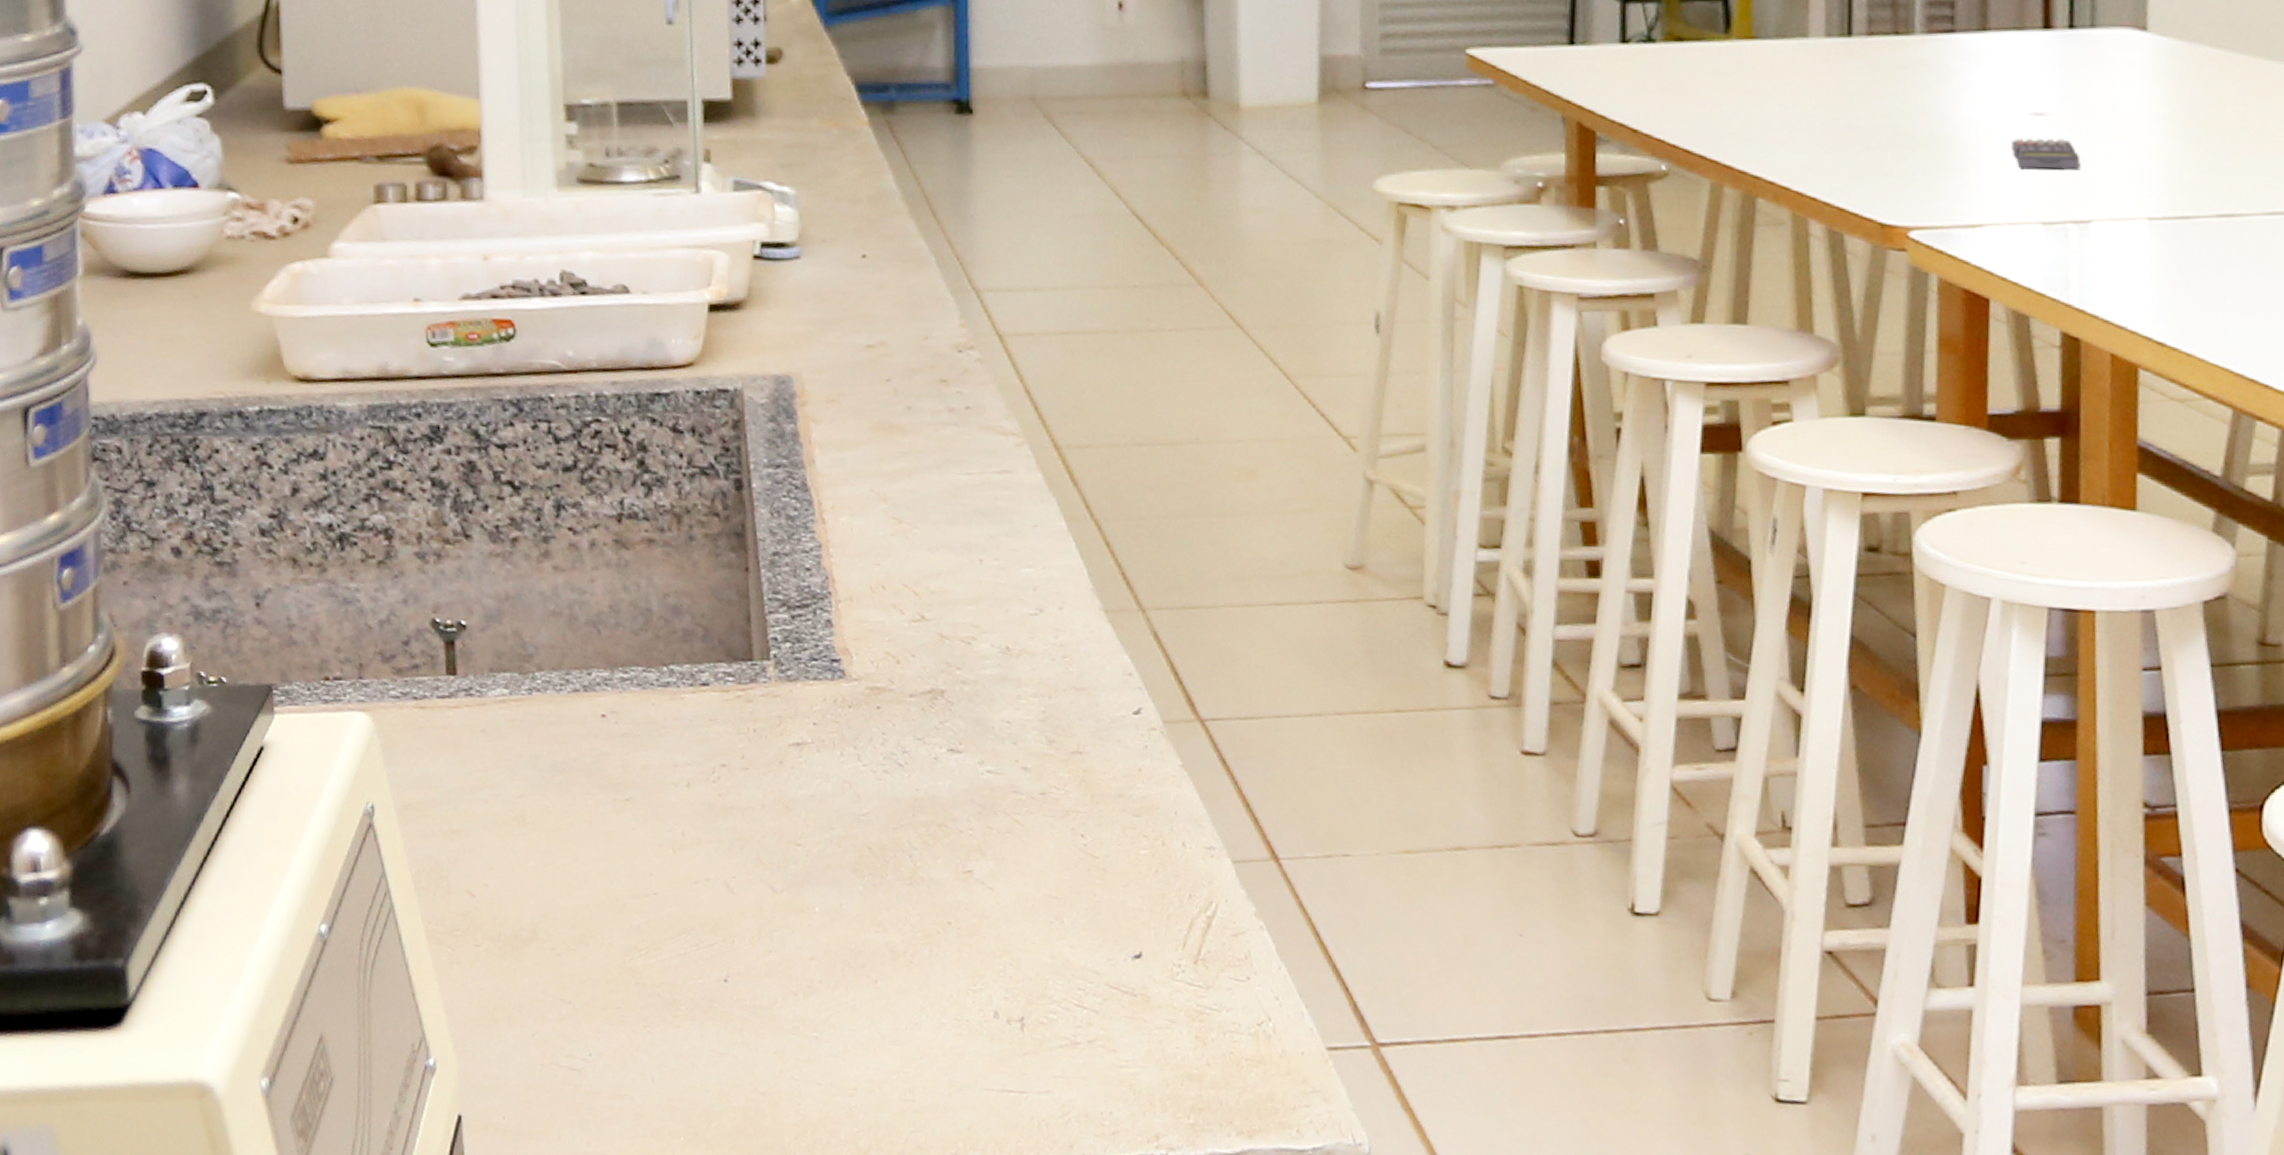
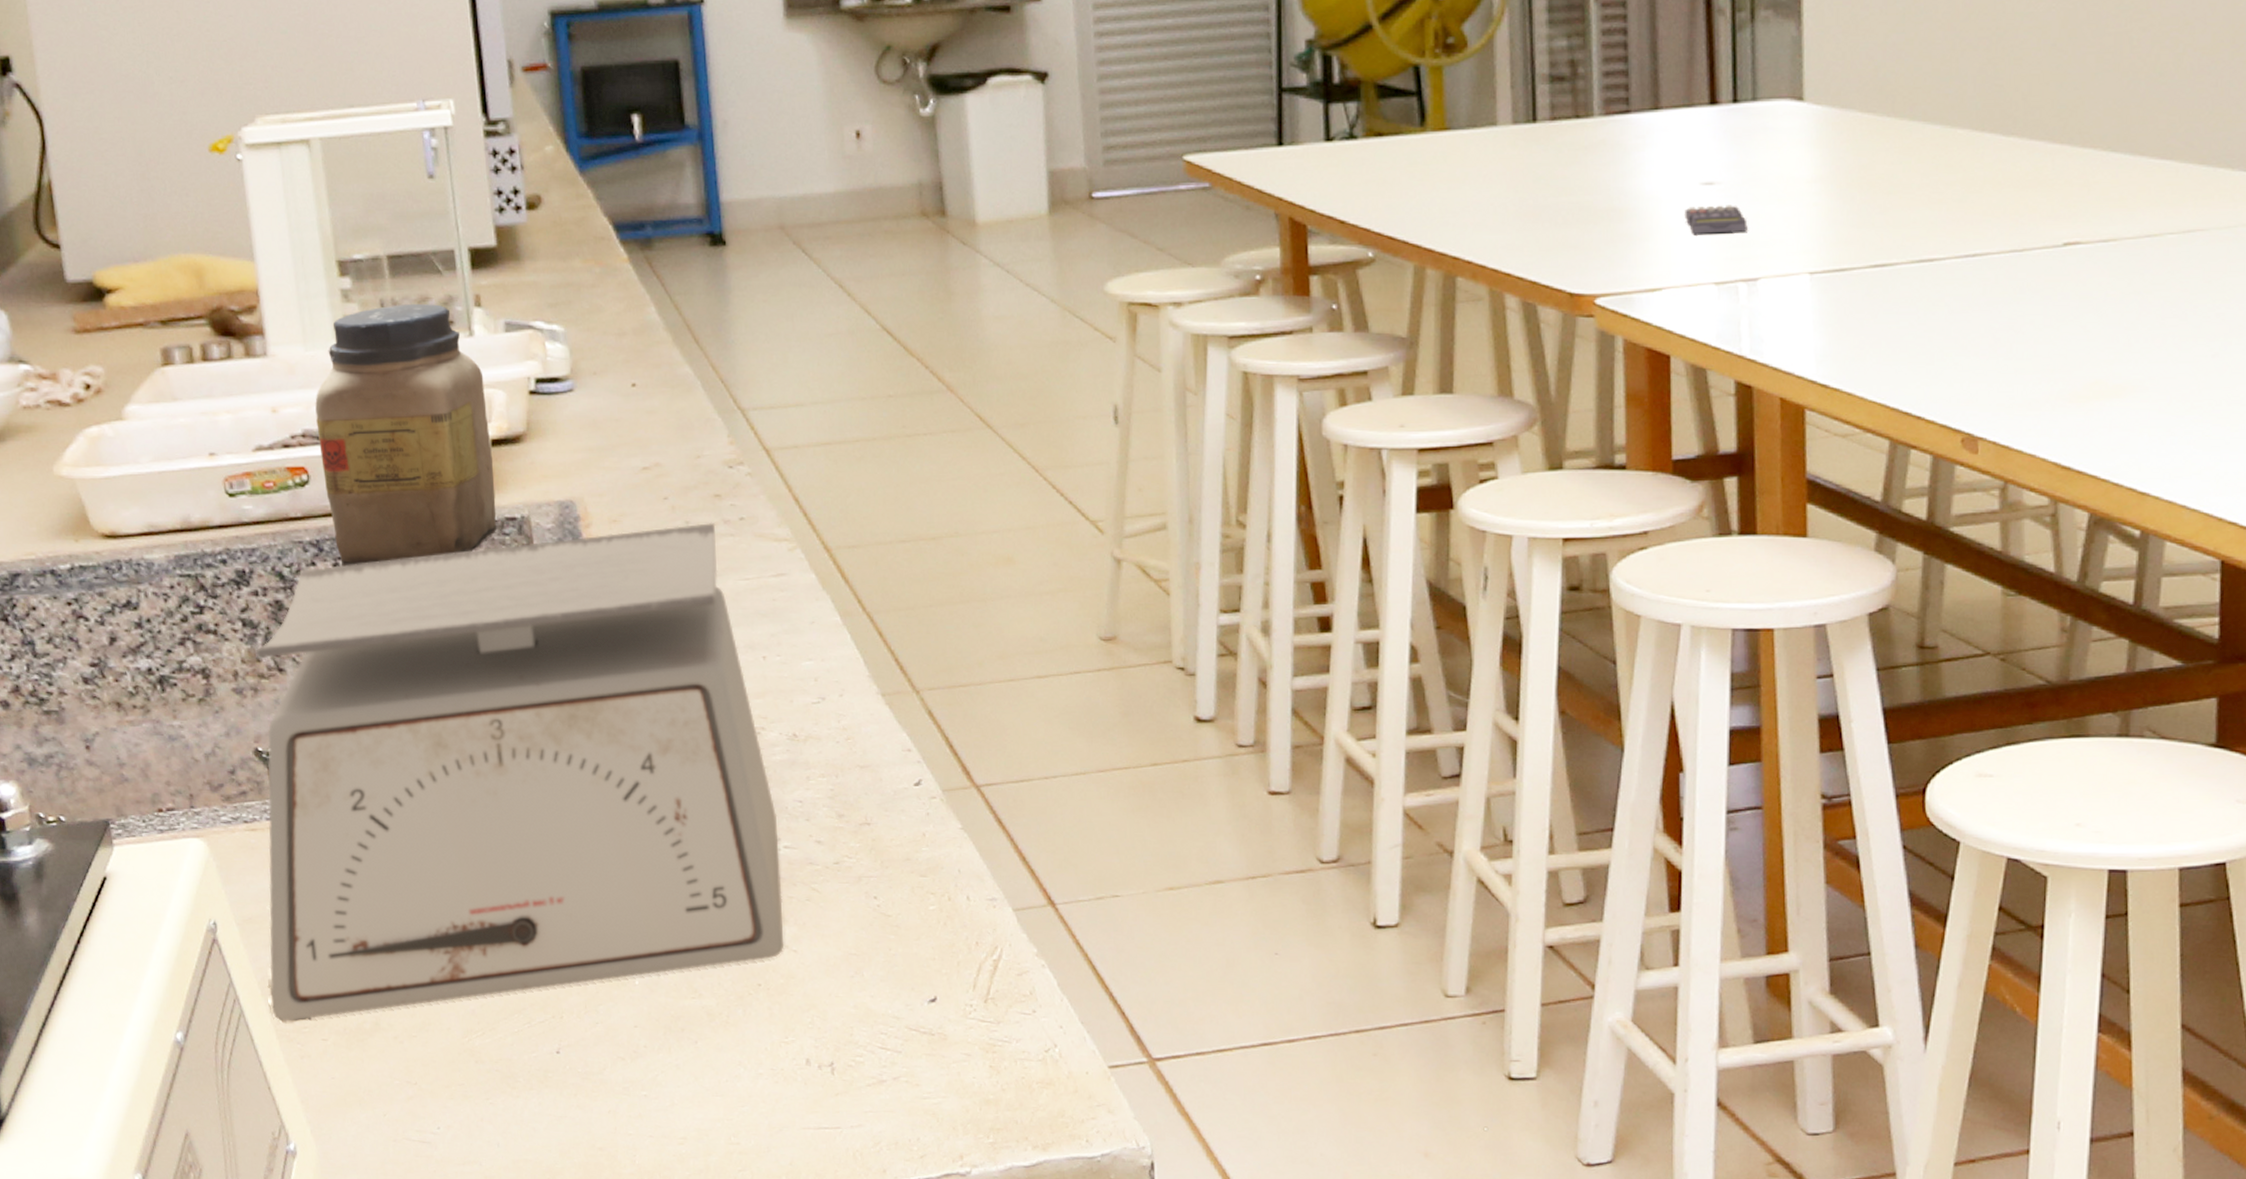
scale: none [423,409,983,922] -> present [256,522,784,1022]
jar: none [528,155,710,430] -> present [315,304,496,567]

